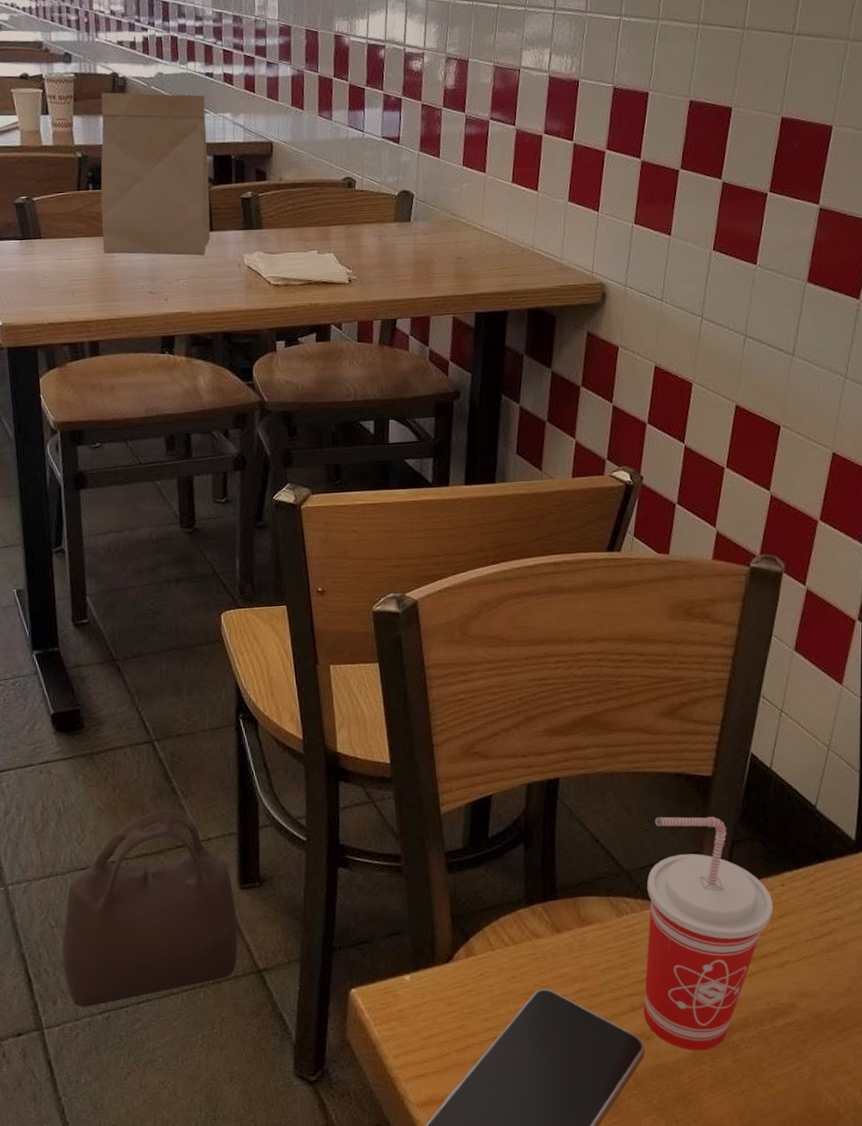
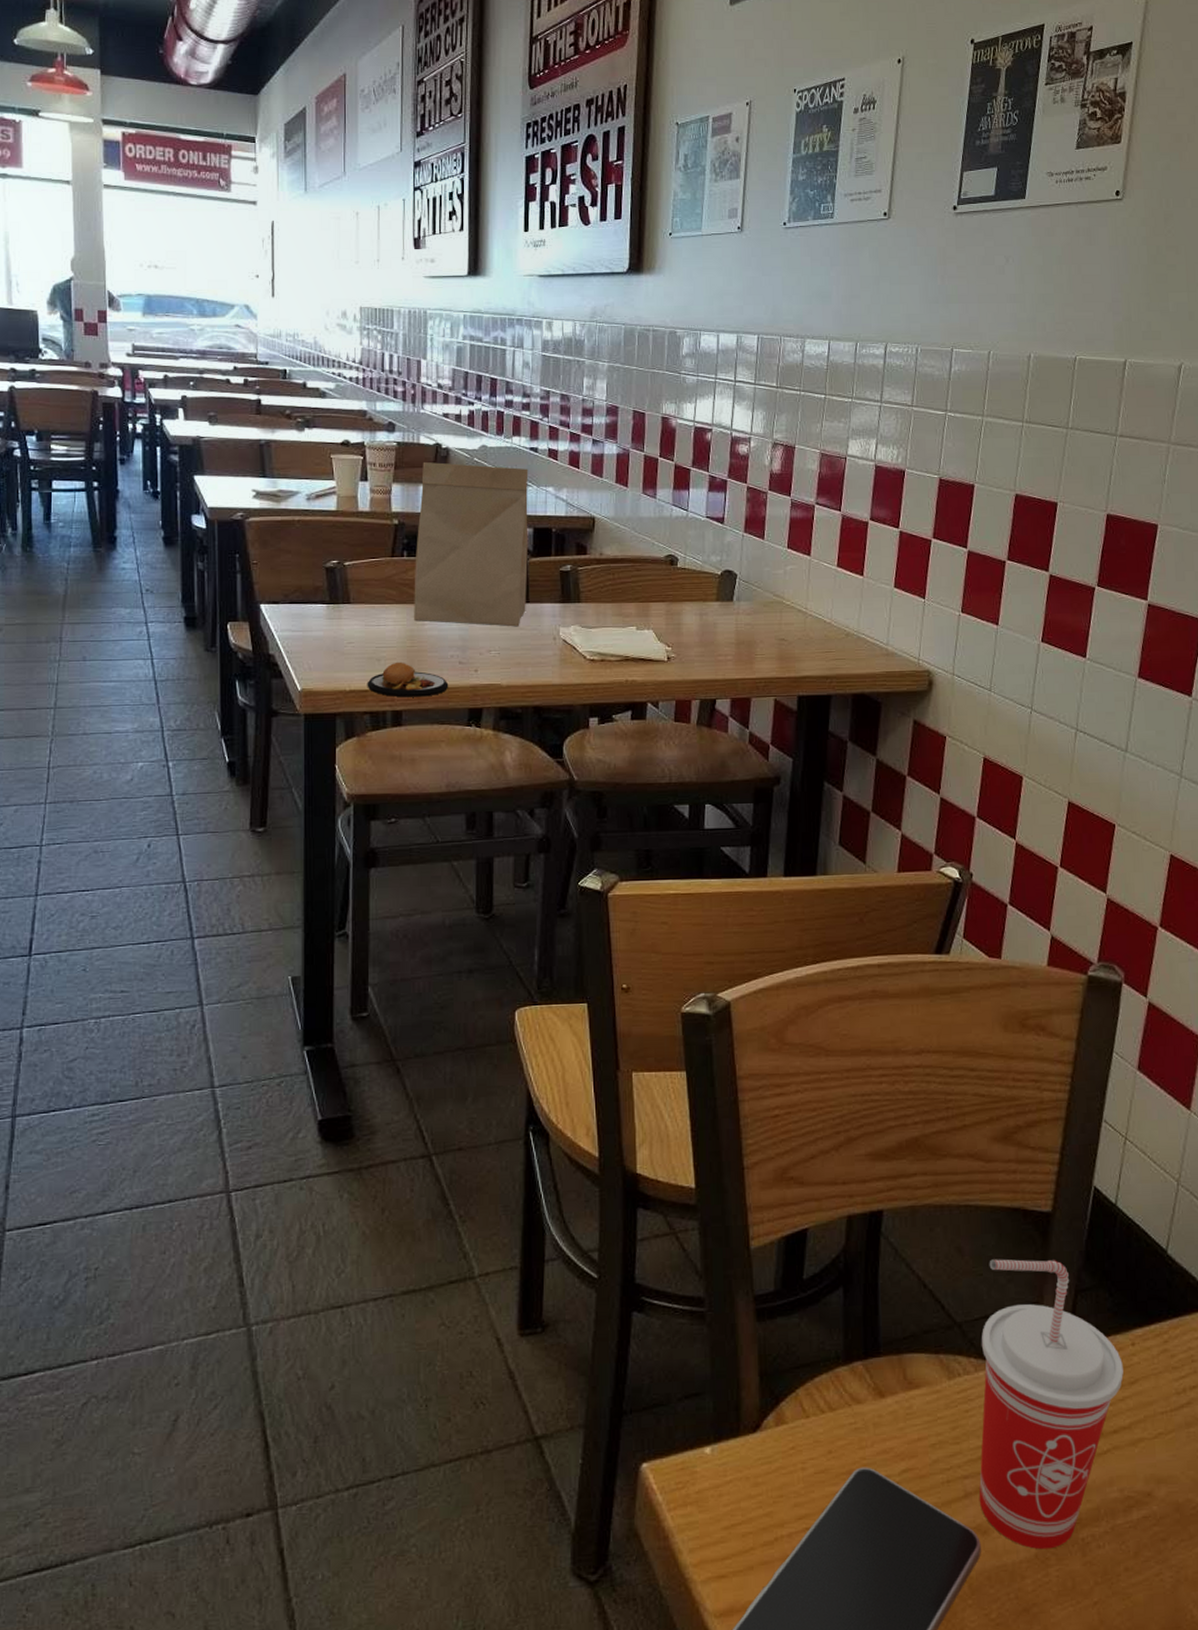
handbag: present [62,809,238,1007] -> none [307,1236,515,1481]
burger: none [63,293,141,328] -> present [367,662,449,698]

